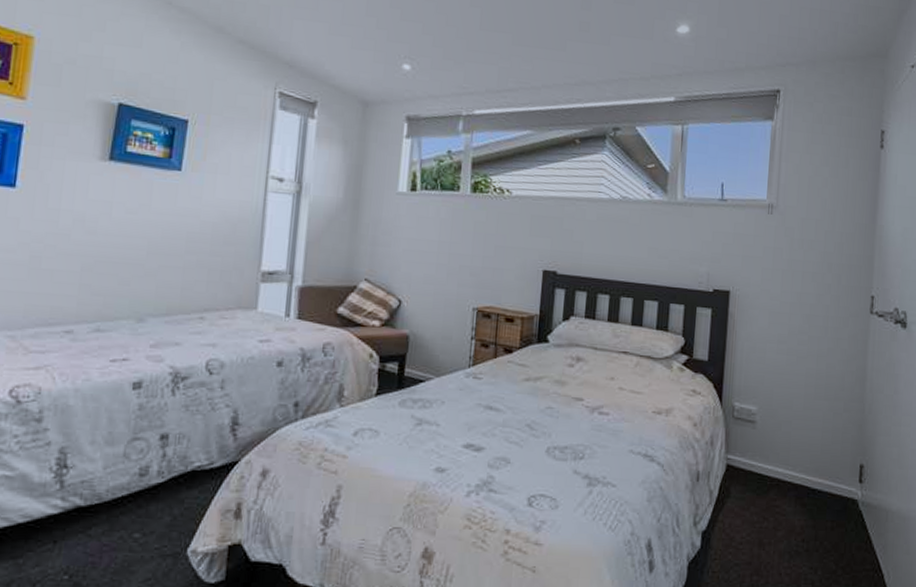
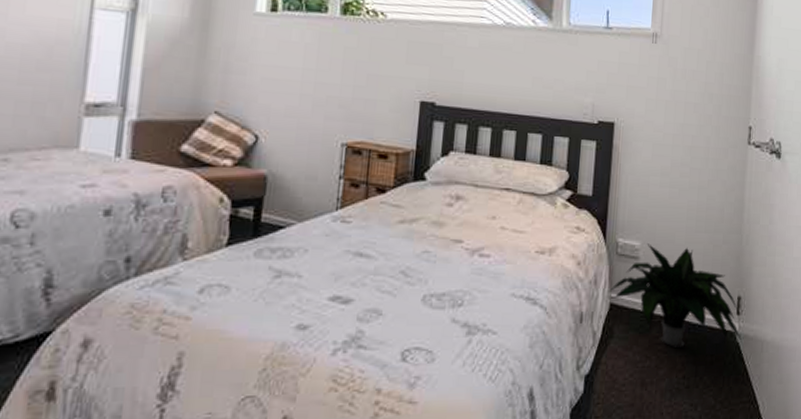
potted plant: none [727,408,864,511] -> present [610,243,742,347]

